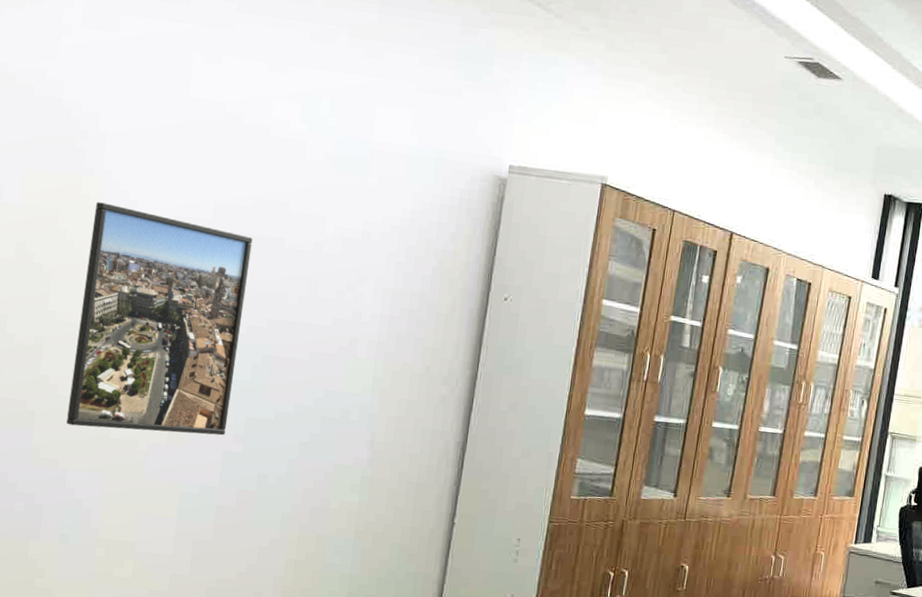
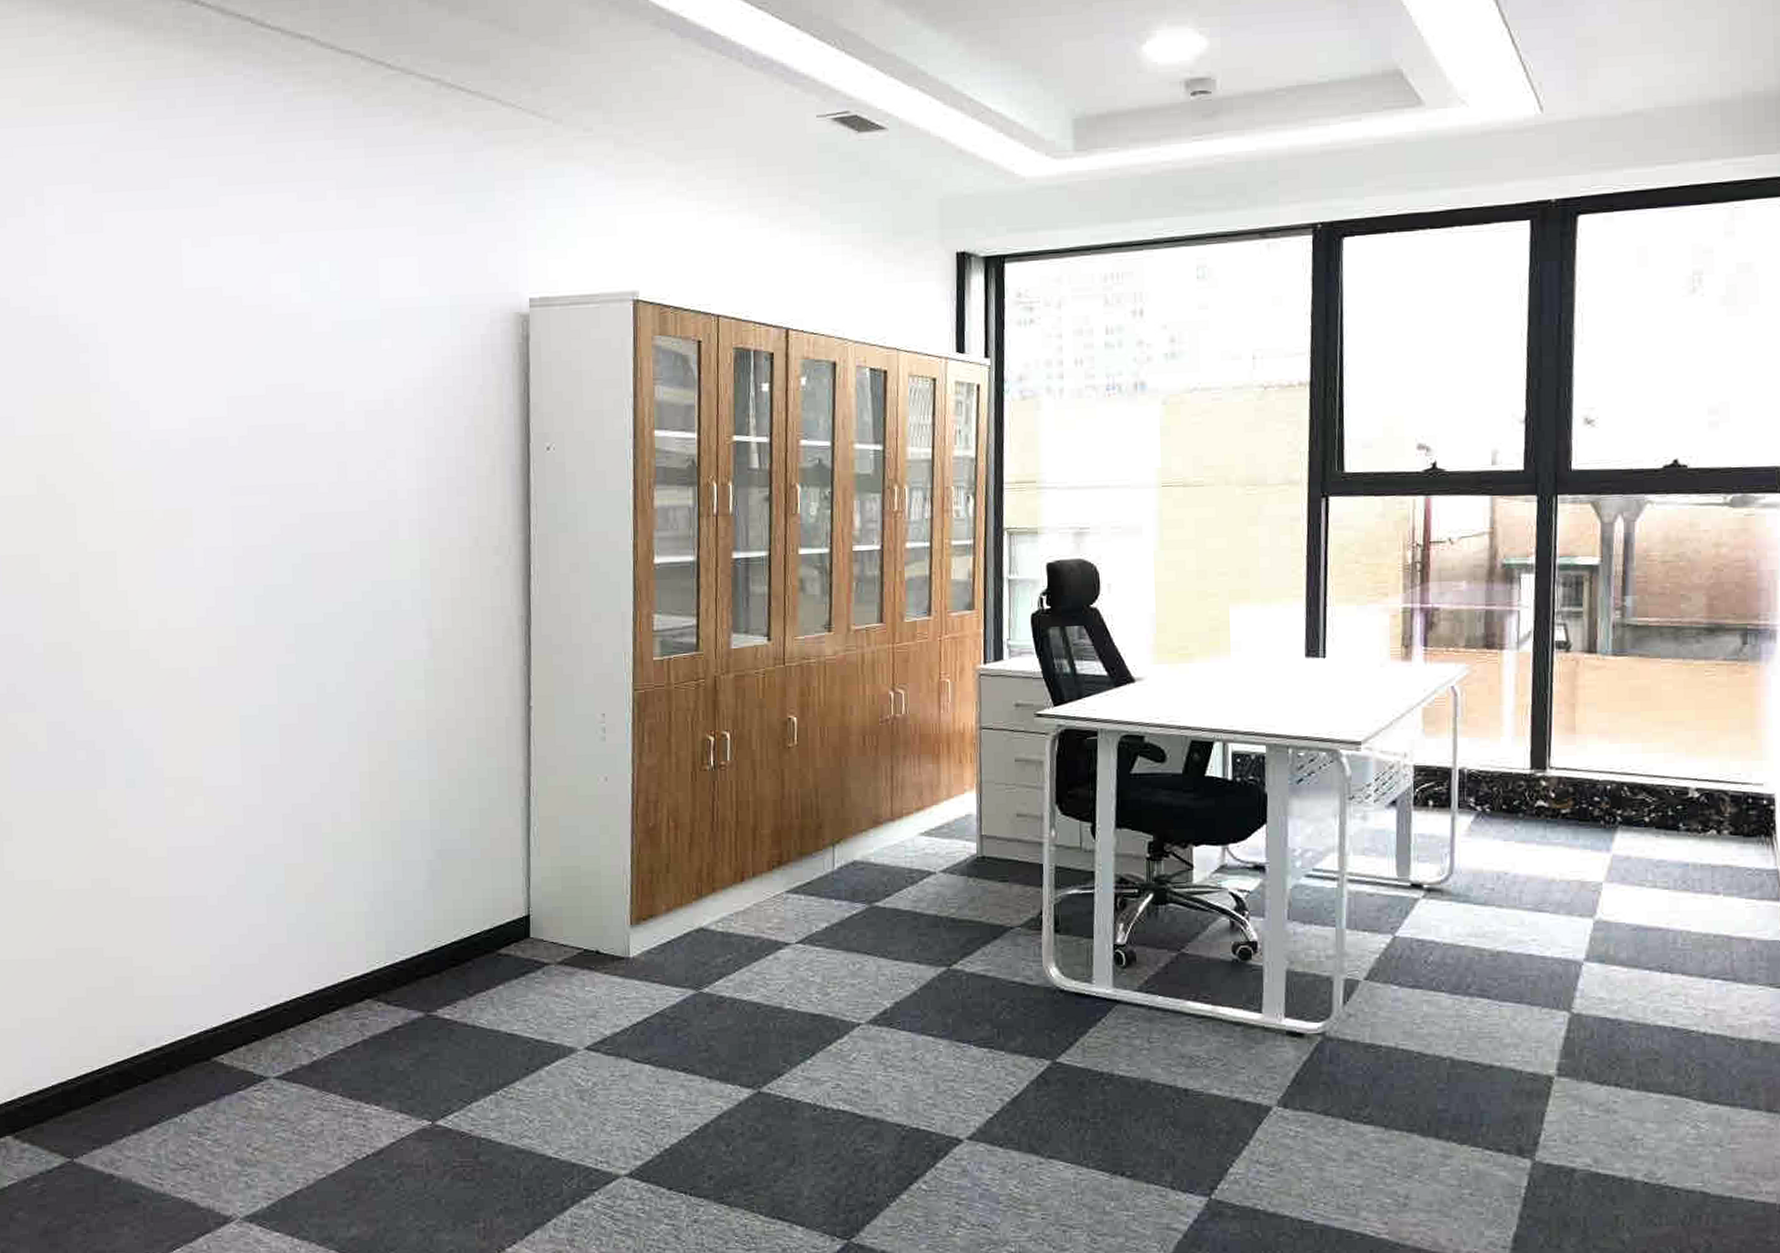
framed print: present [67,202,253,436] -> none [108,417,276,661]

